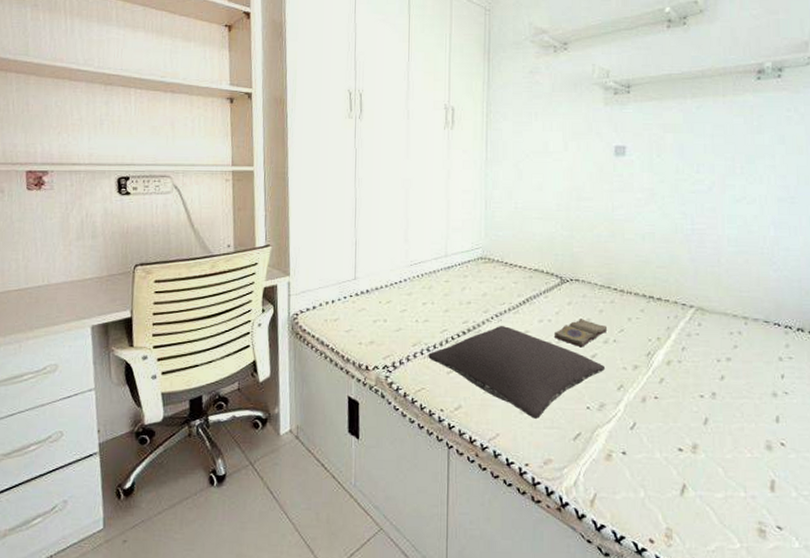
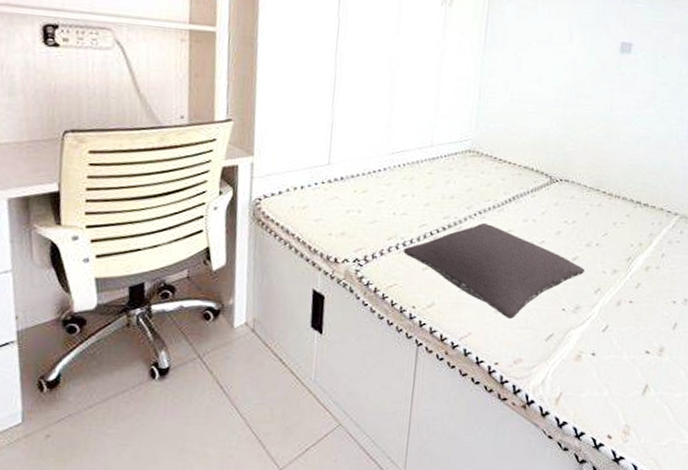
diary: present [555,319,608,348] -> none [538,220,592,250]

